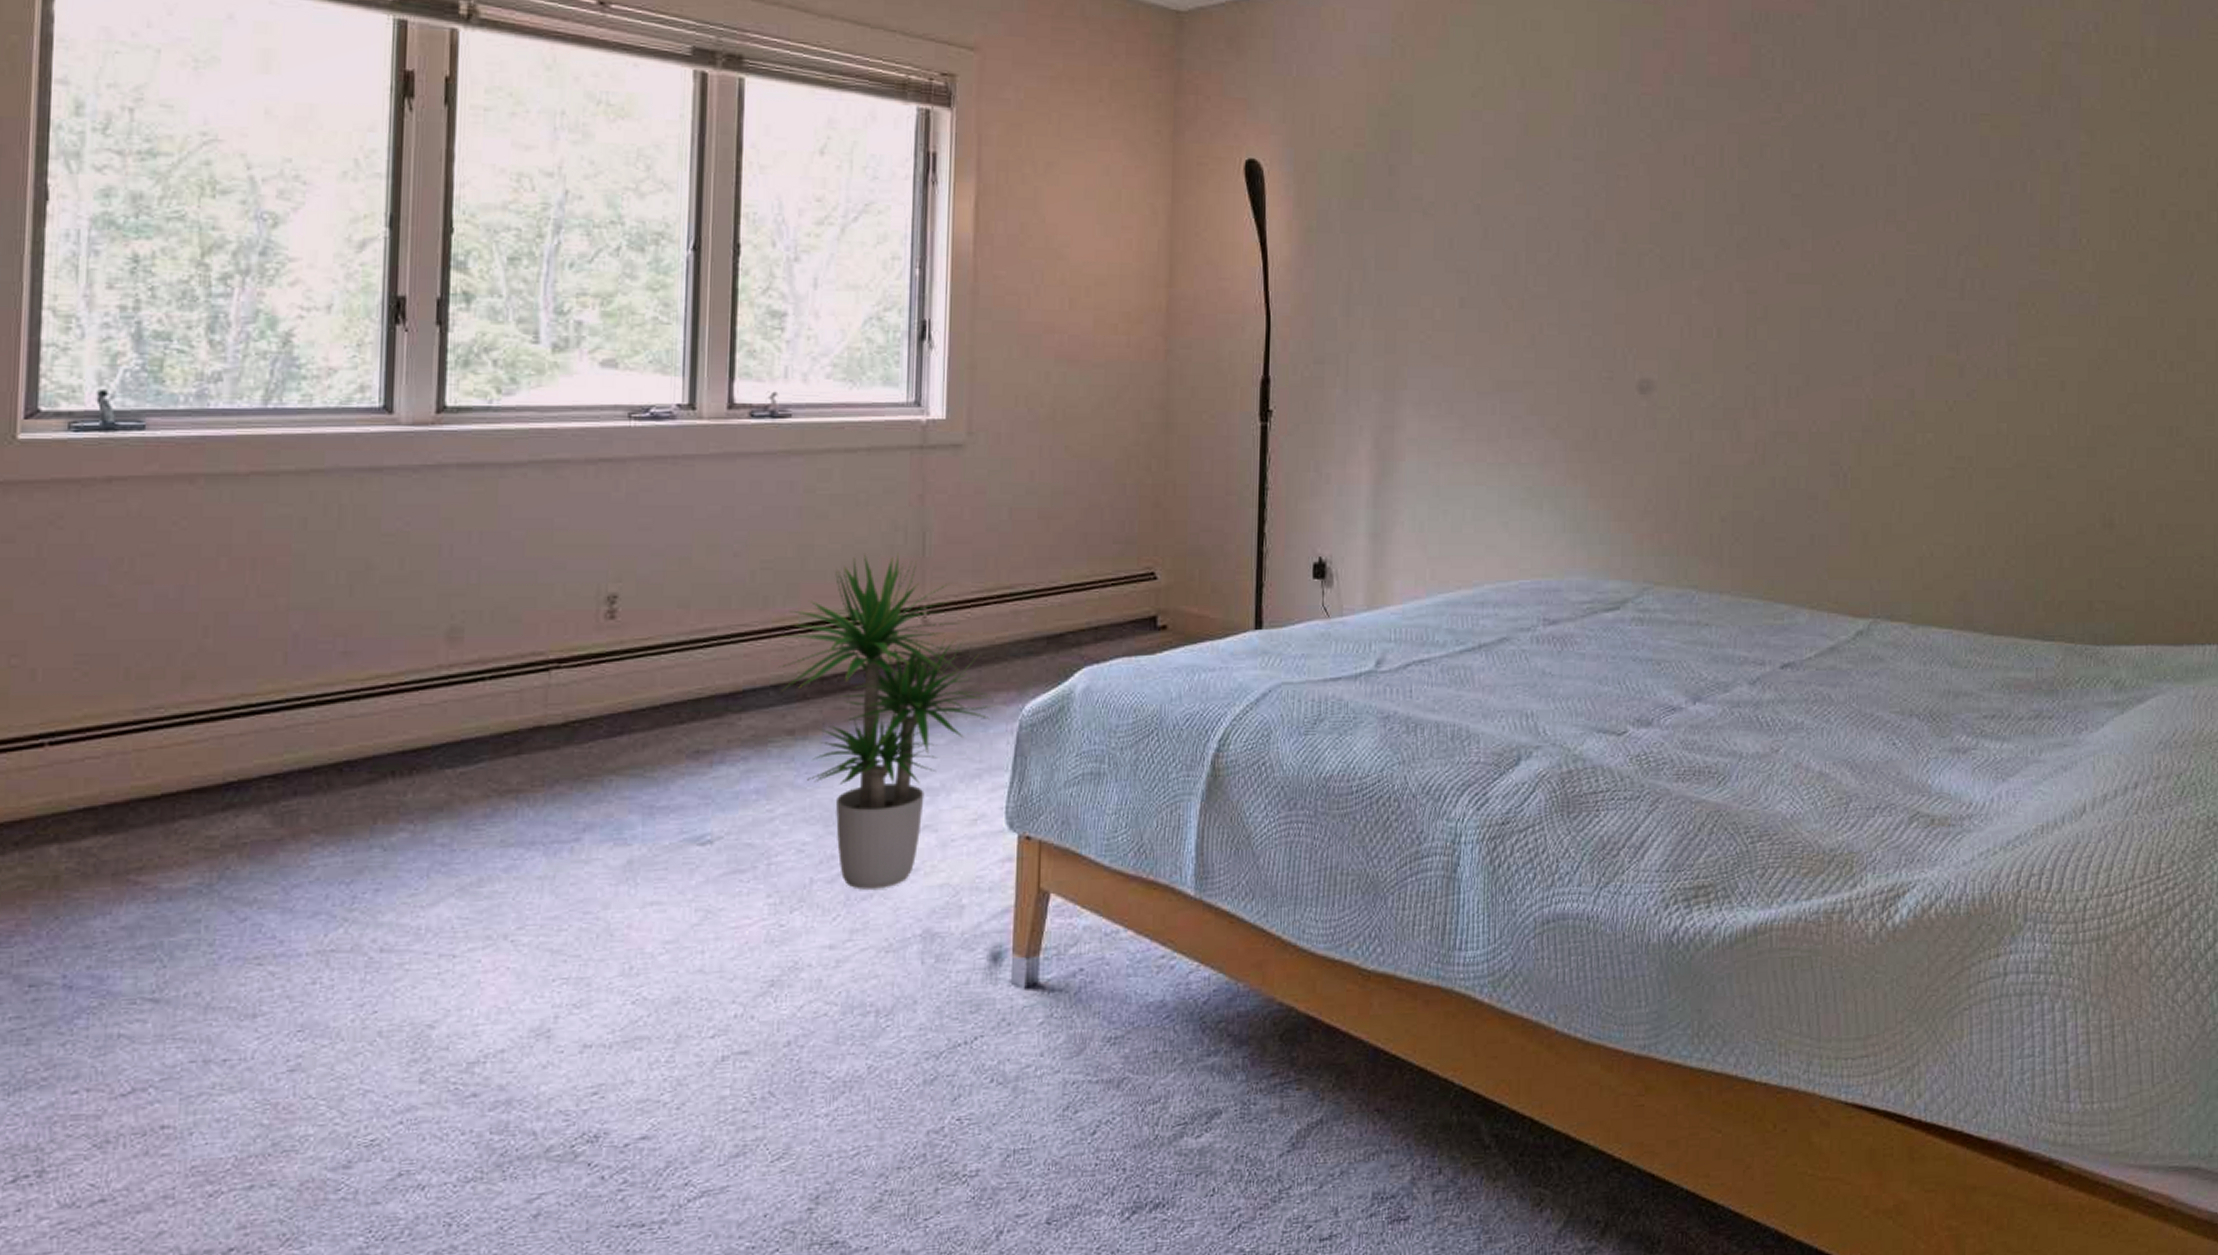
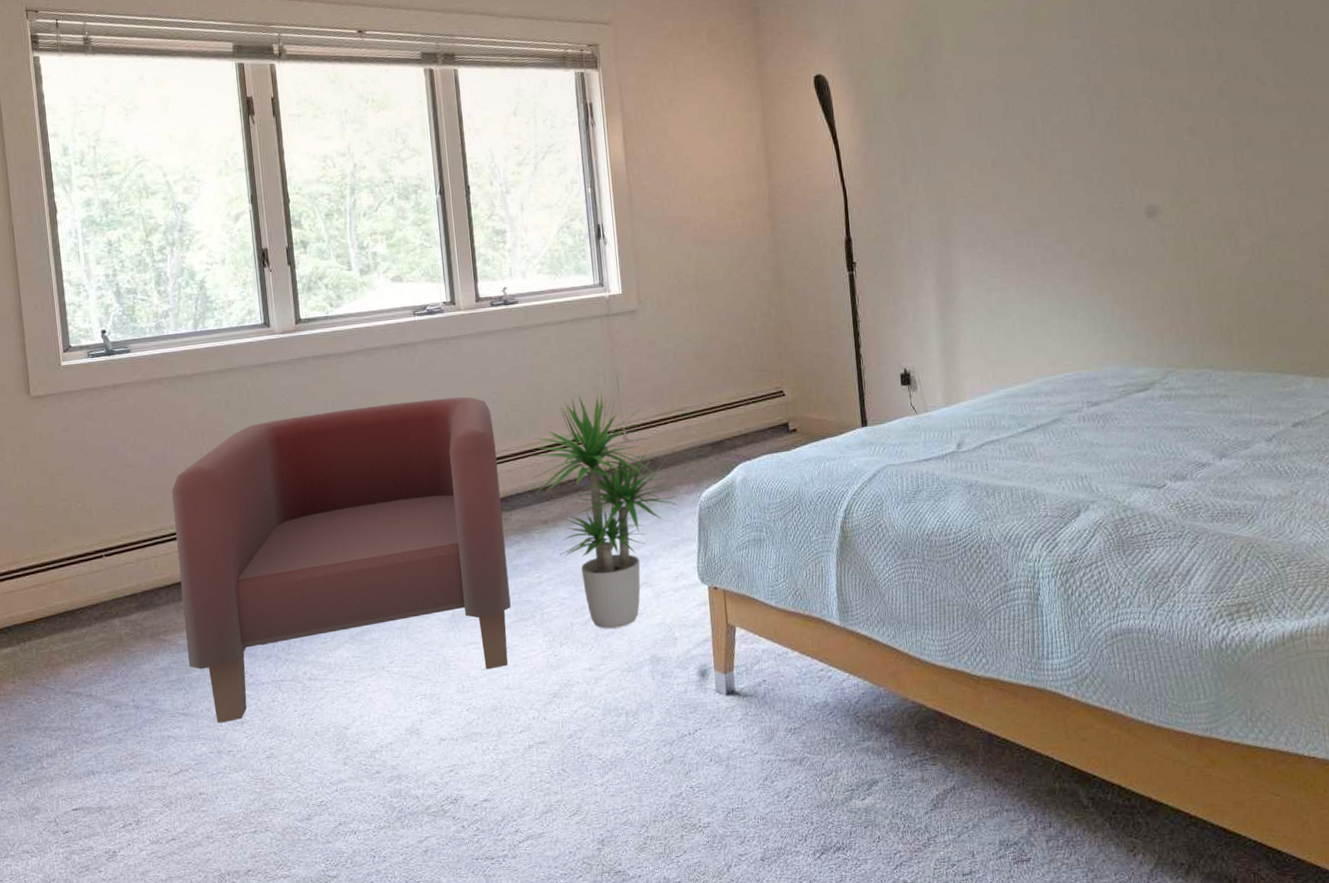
armchair: none [173,542,730,1016] -> present [172,396,511,723]

